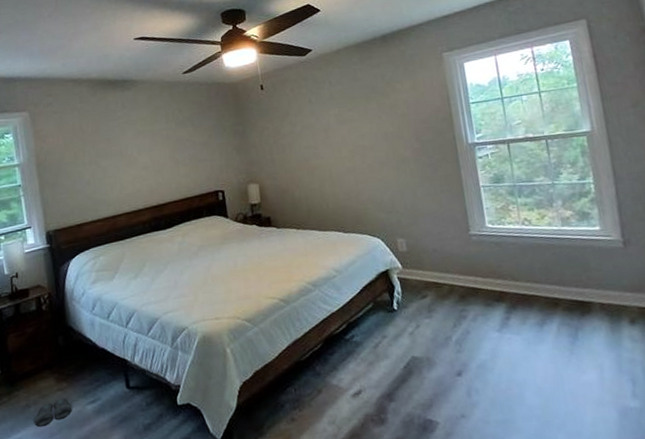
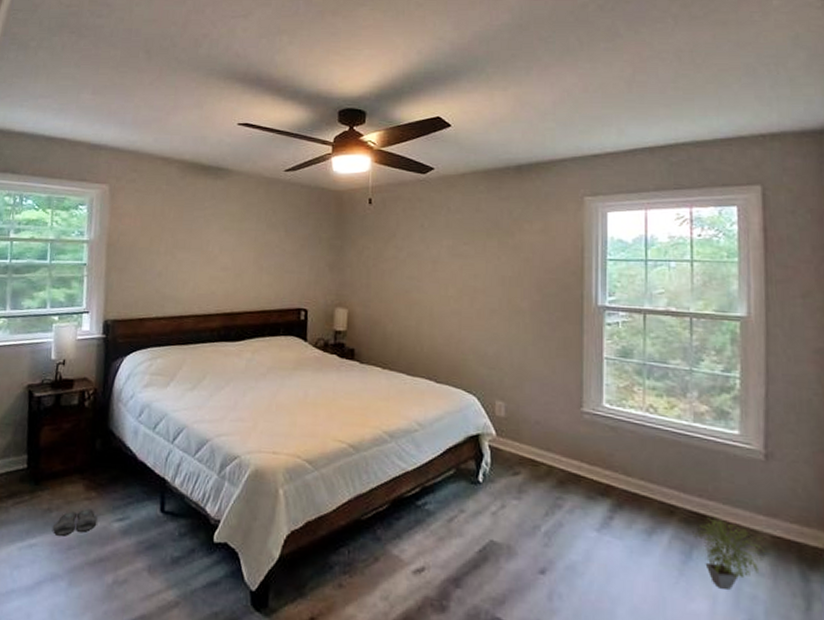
potted plant: none [577,301,636,359] -> present [694,516,765,590]

